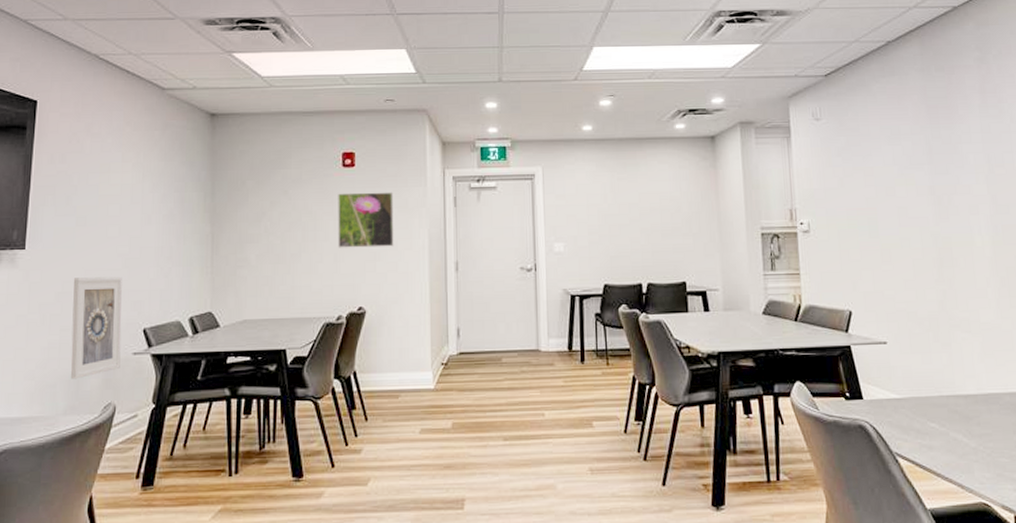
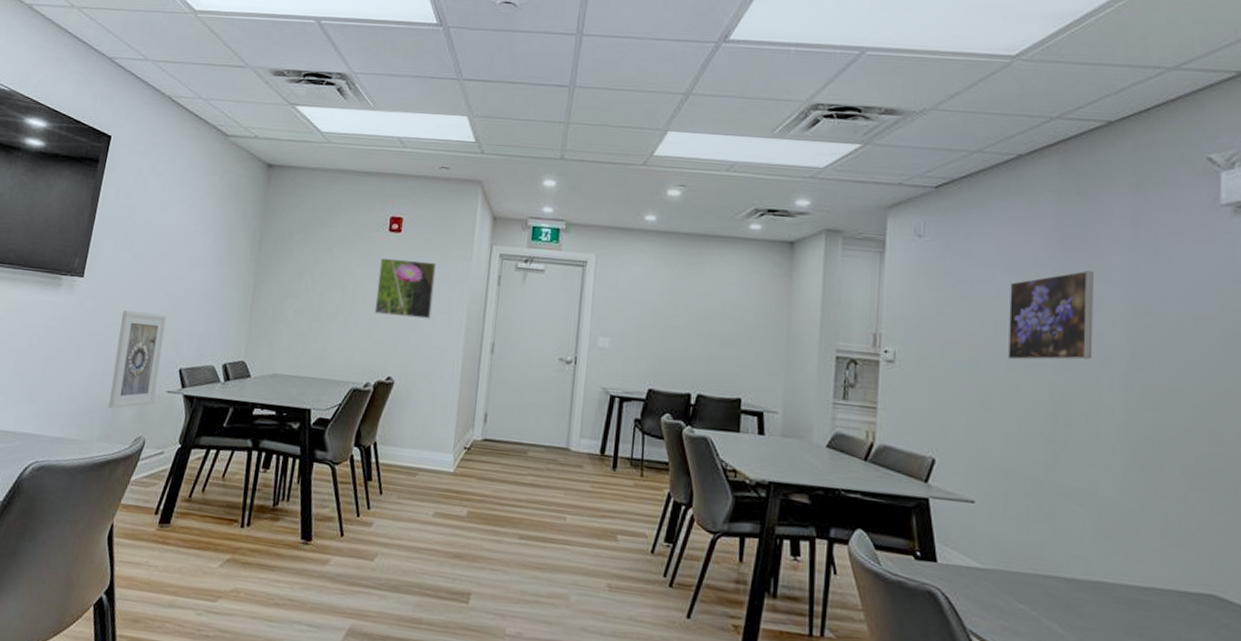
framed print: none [893,134,963,217] -> present [1008,270,1094,360]

